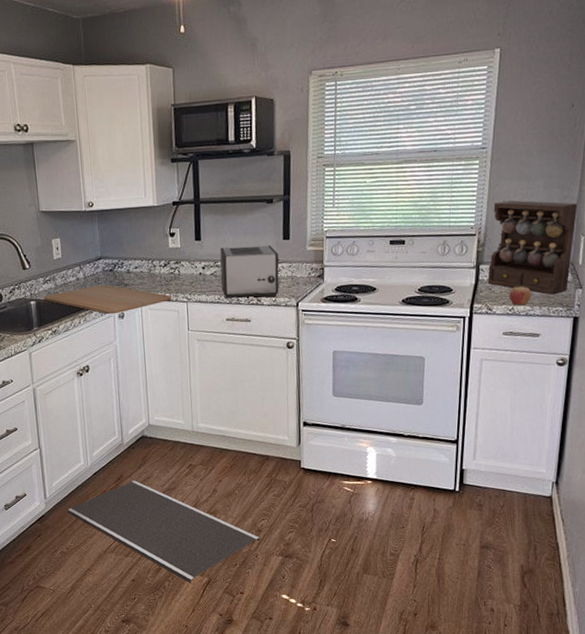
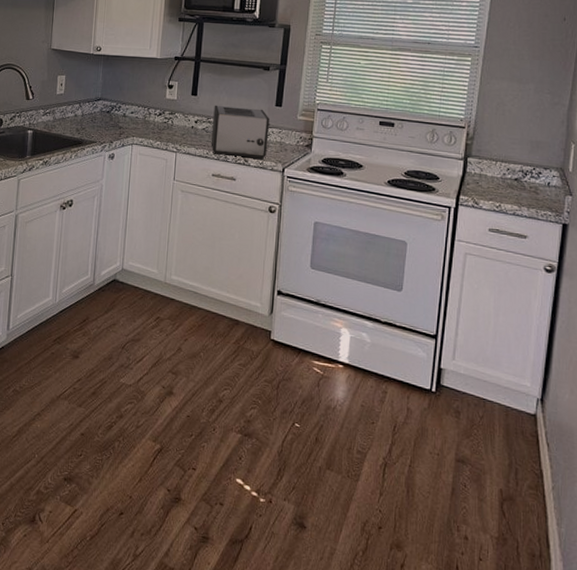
chopping board: present [44,284,172,315] -> none [41,124,162,154]
door mat: present [67,480,260,583] -> none [27,325,219,448]
spice rack: present [487,200,578,295] -> none [475,99,569,198]
fruit: present [509,284,532,306] -> none [496,182,520,204]

